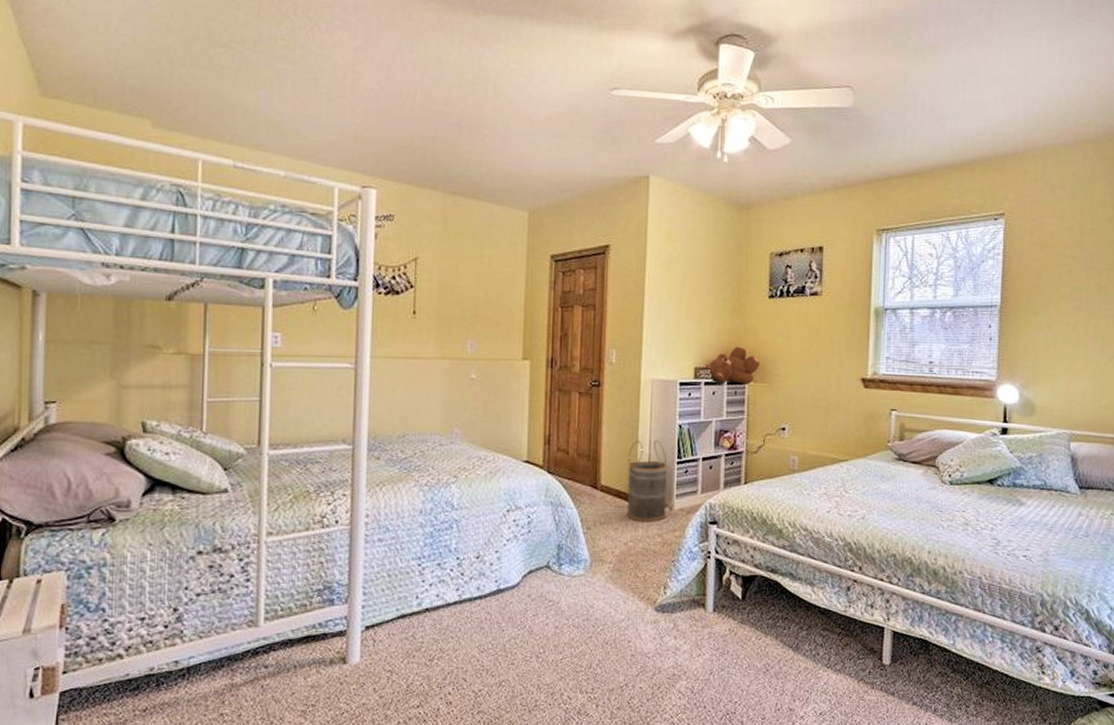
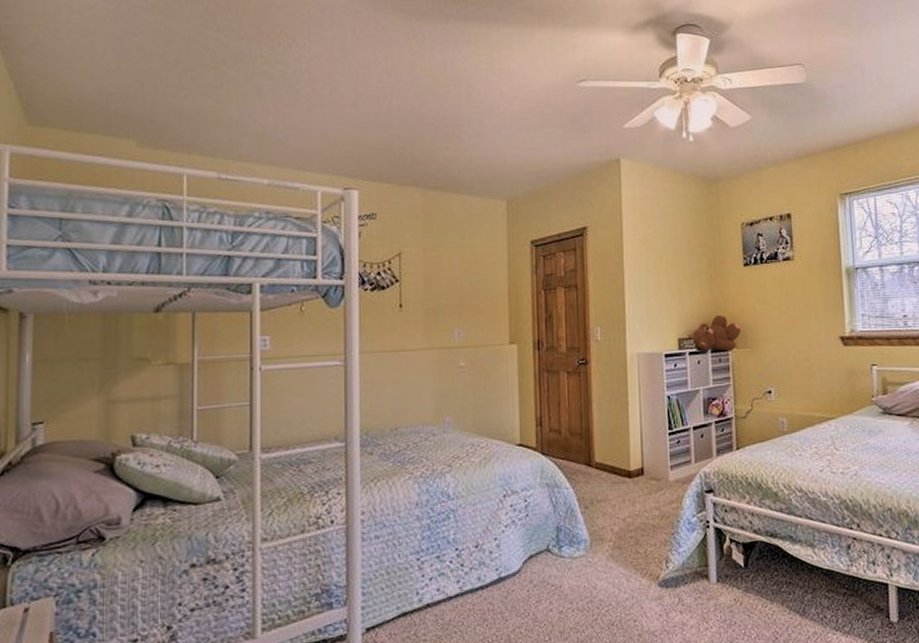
basket: present [626,440,667,522] -> none [620,413,662,496]

